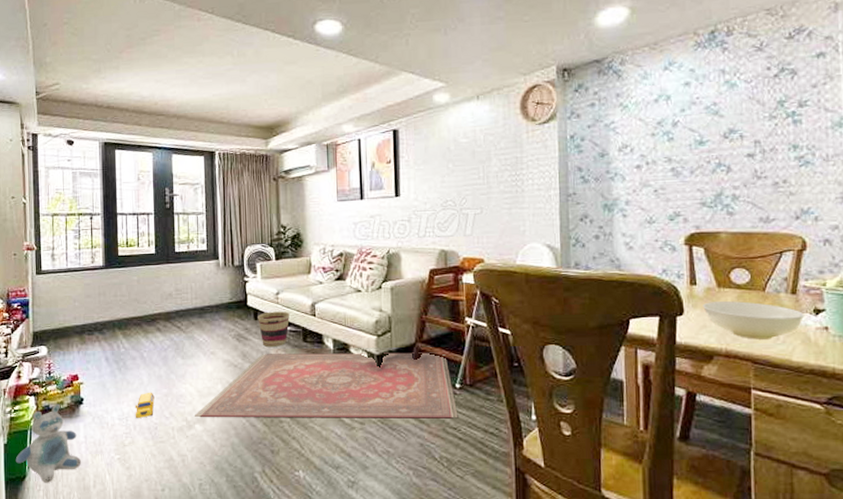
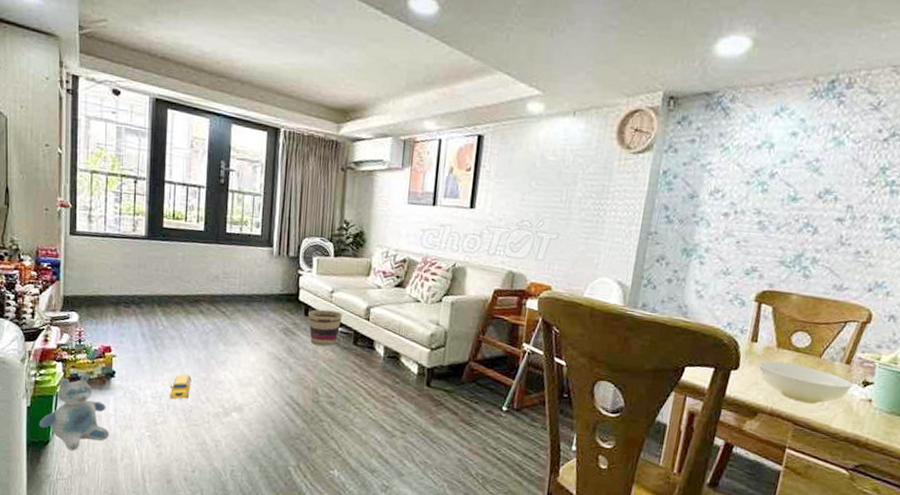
area rug: present [195,352,458,419] -> none [232,351,501,440]

